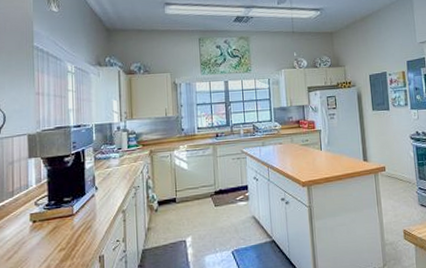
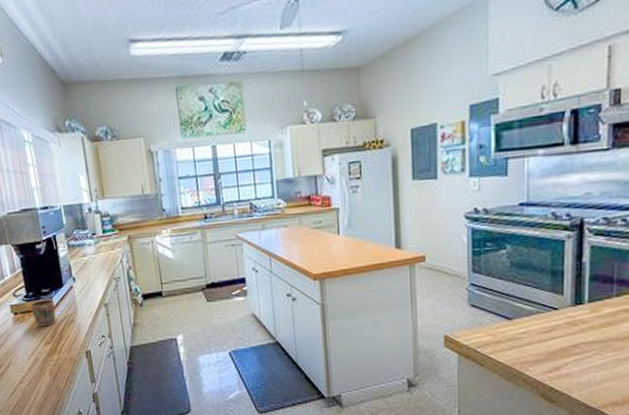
mug: none [51,207,75,234] -> present [31,299,56,327]

